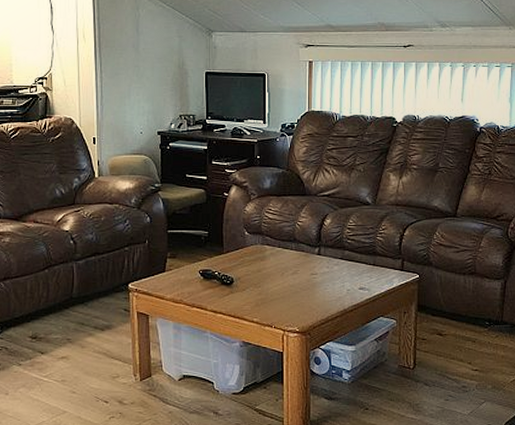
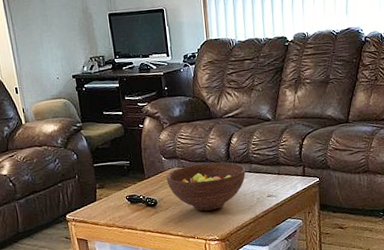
fruit bowl: none [247,243,338,297] -> present [166,162,246,211]

